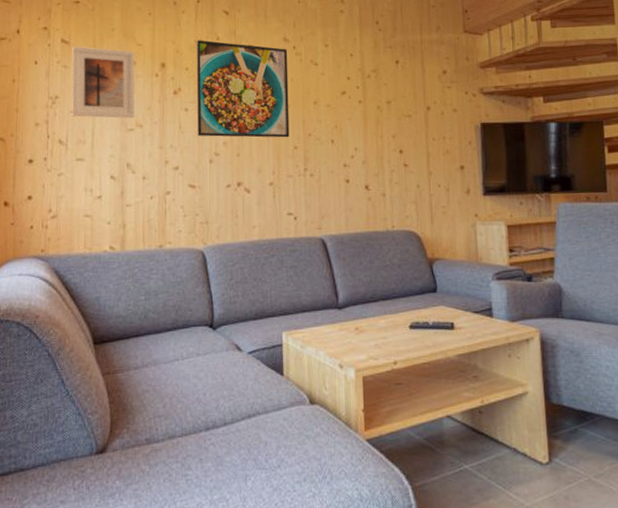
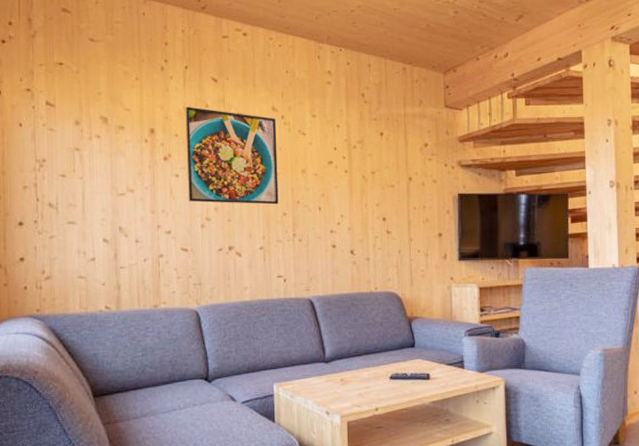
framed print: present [72,46,135,118] -> none [58,109,125,183]

